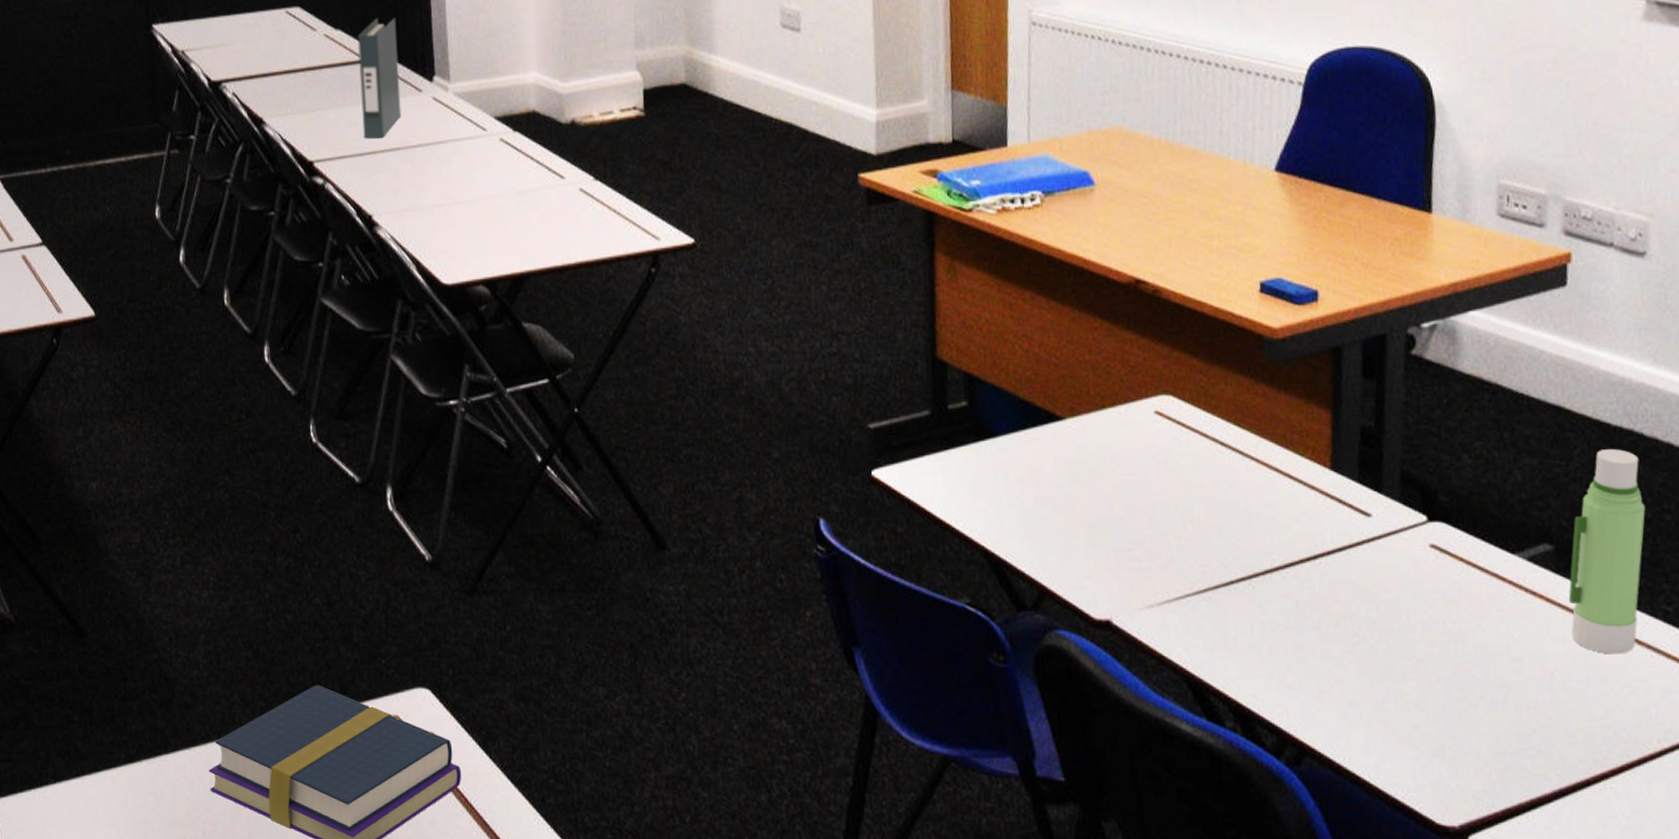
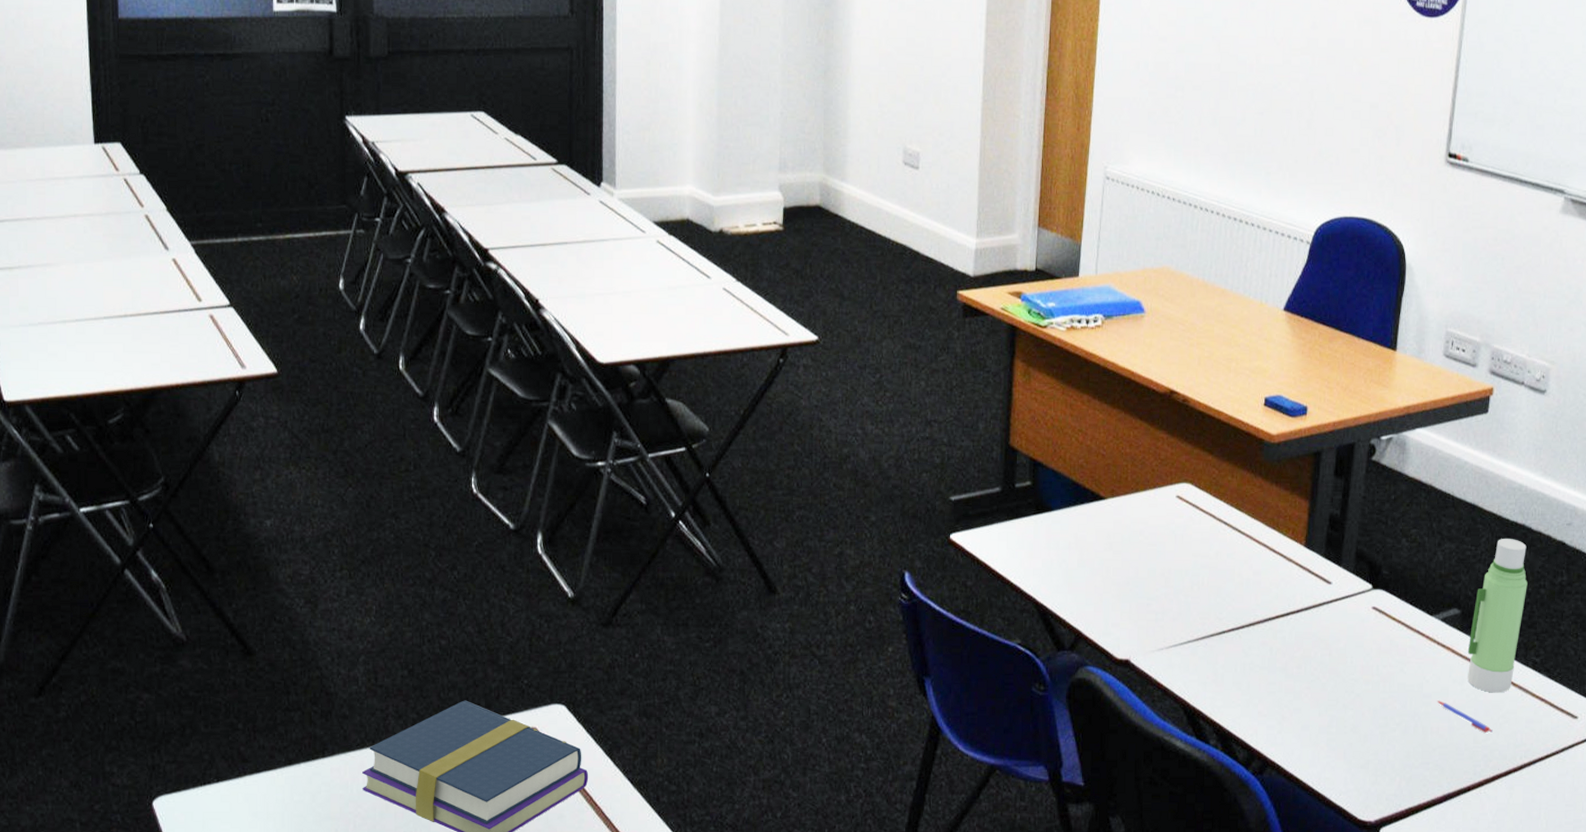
binder: present [357,17,402,139] -> none [535,128,571,233]
pen: none [1531,666,1615,708] -> present [1437,700,1493,733]

